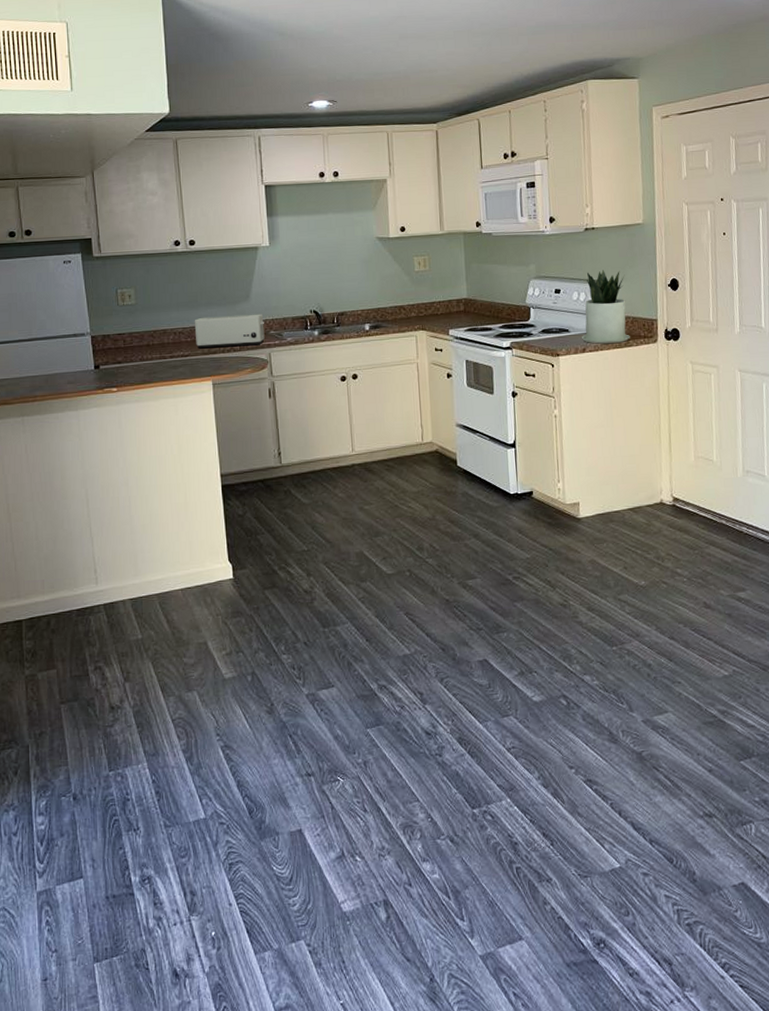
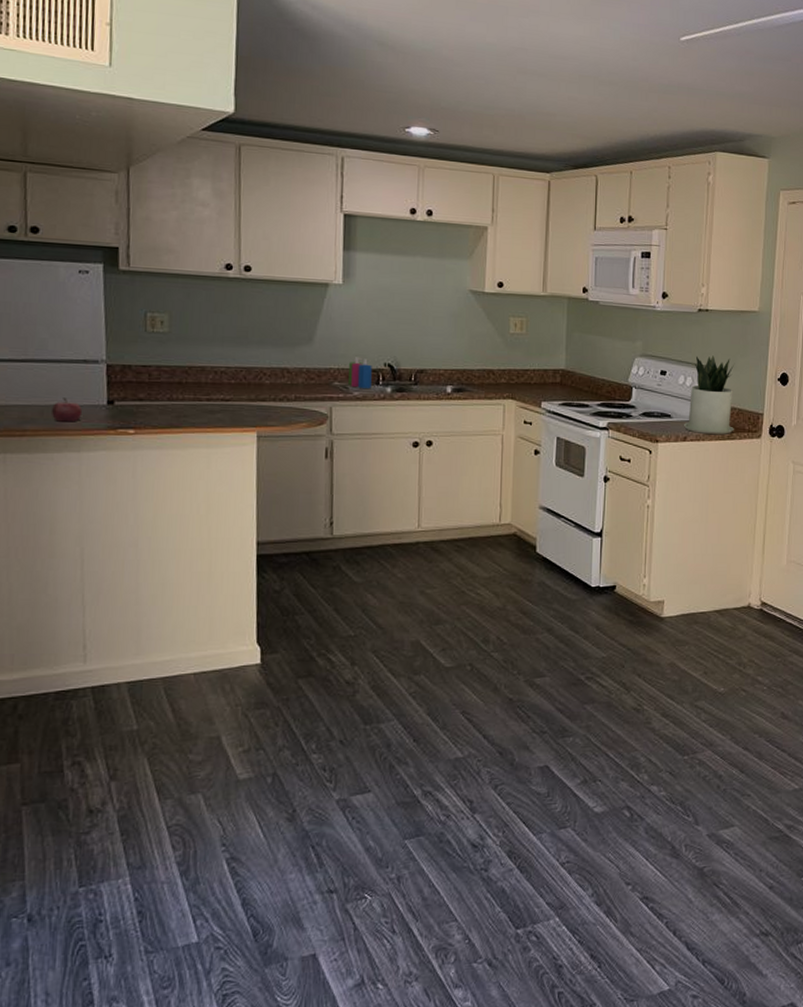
fruit: none [53,367,77,387] -> present [50,397,83,422]
toaster: present [194,313,265,349] -> none [240,357,329,397]
soap dispenser: none [281,307,301,335] -> present [348,357,372,389]

